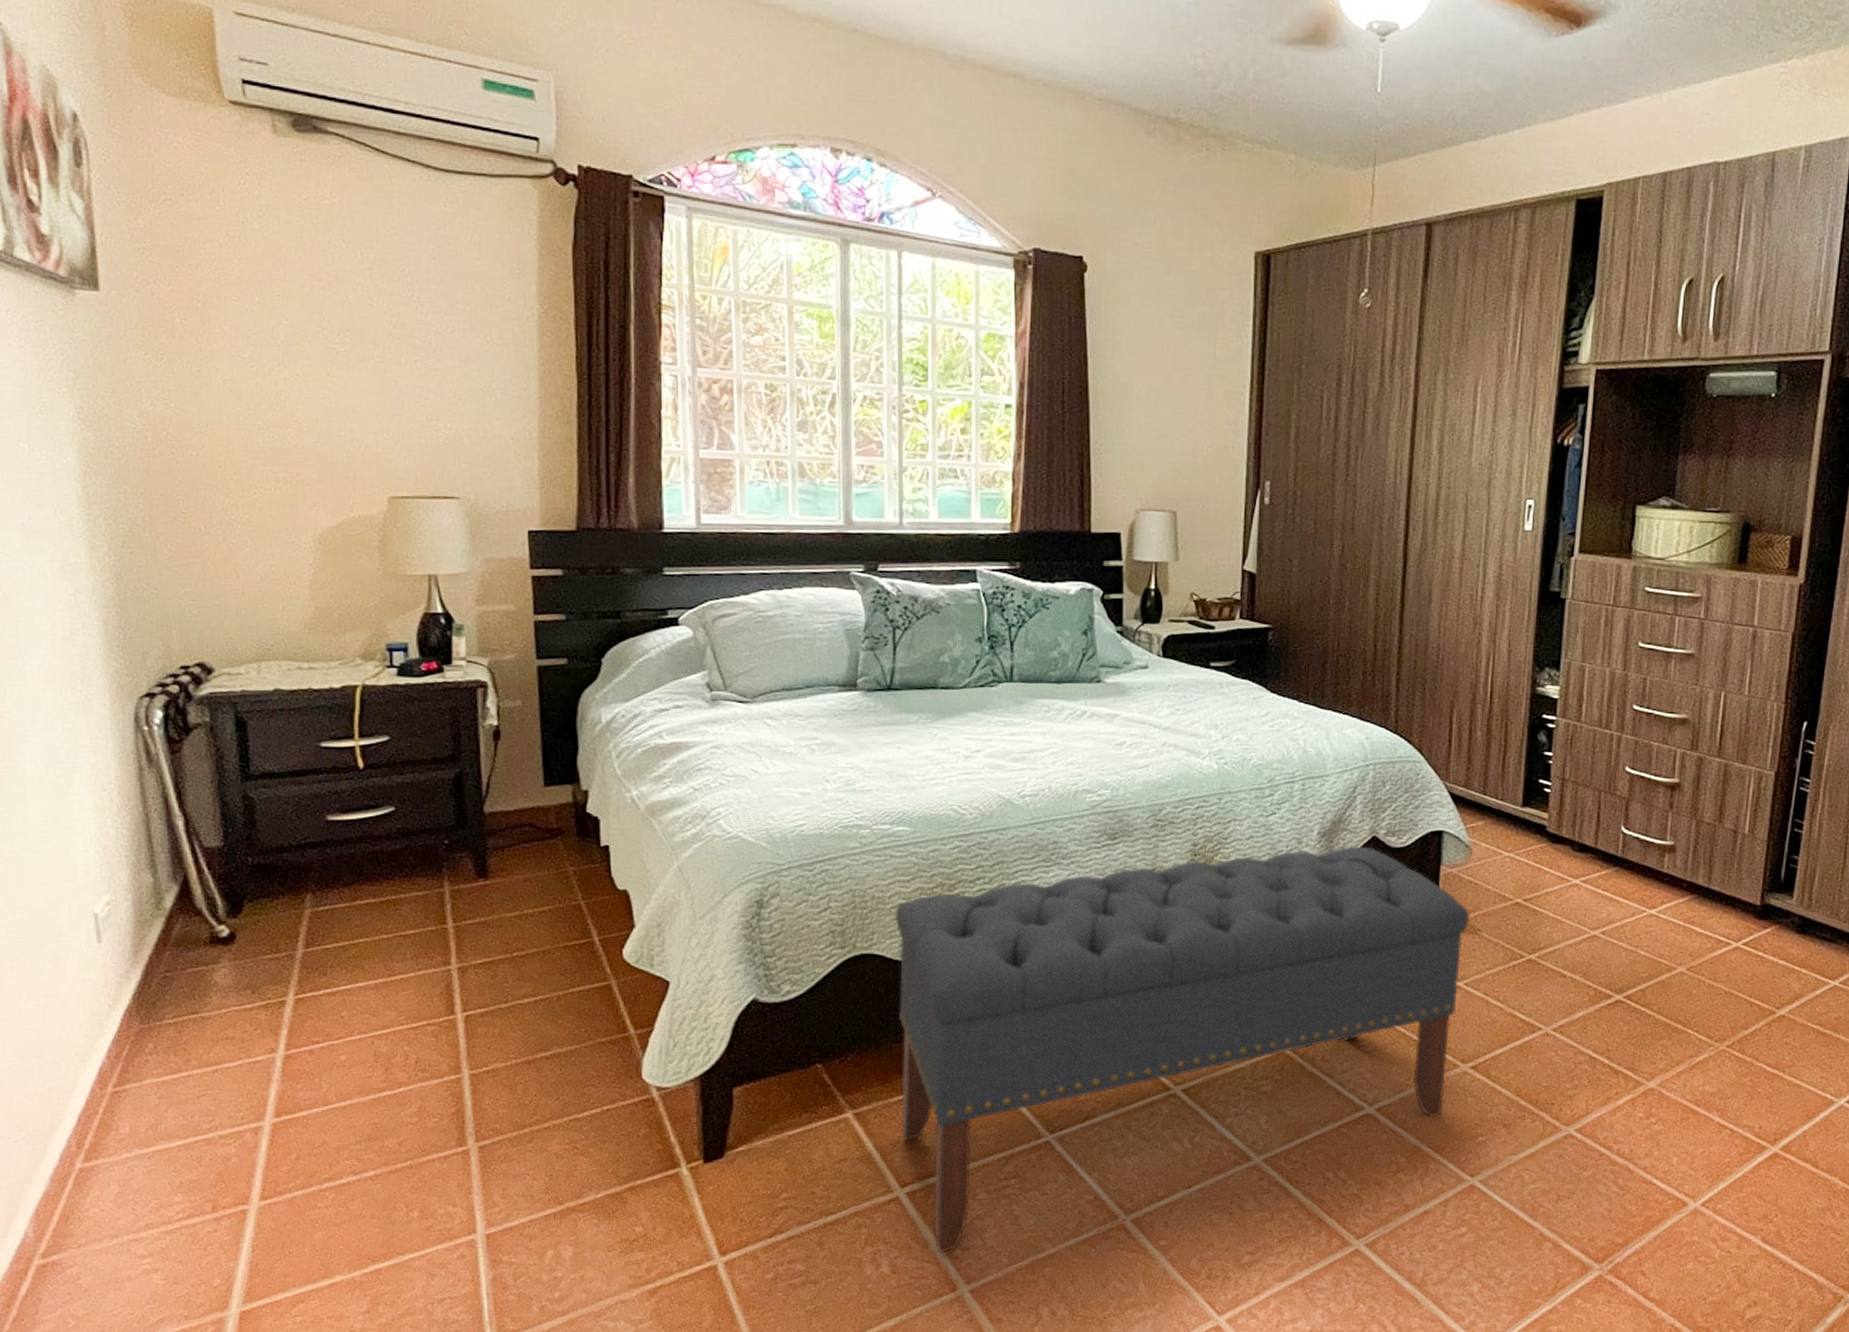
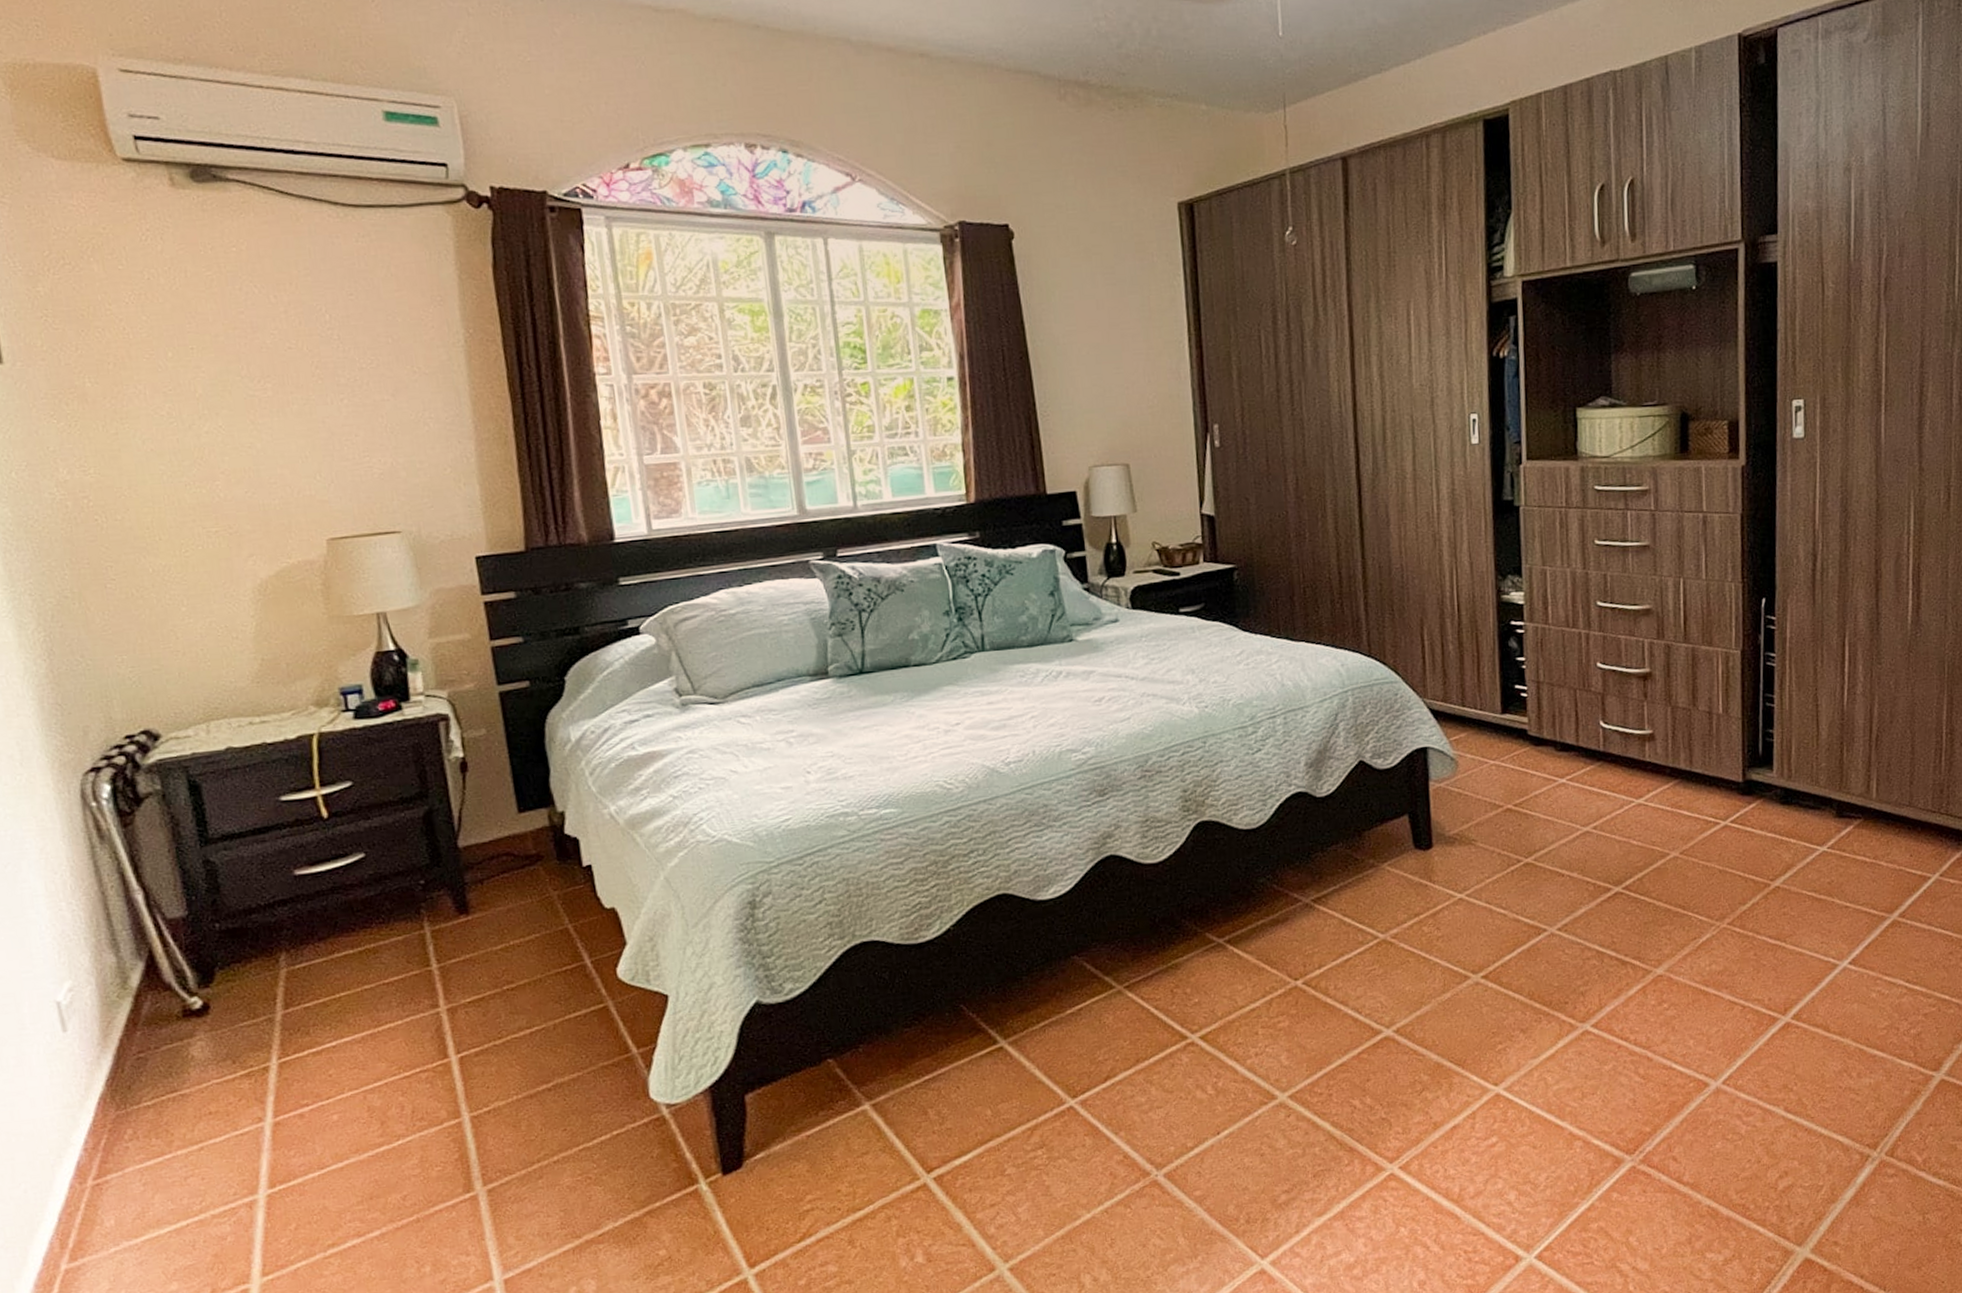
bench: present [895,846,1471,1253] -> none [891,772,1464,1234]

